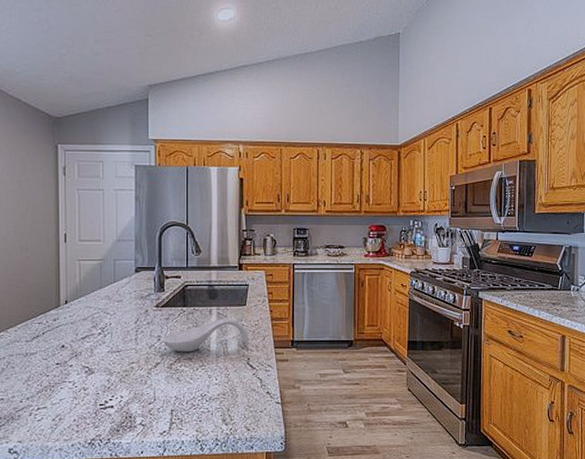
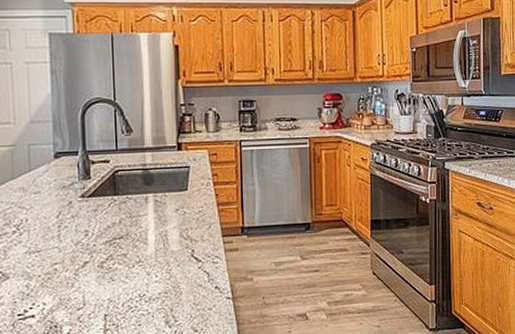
spoon rest: present [162,318,249,353] -> none [90,206,192,248]

